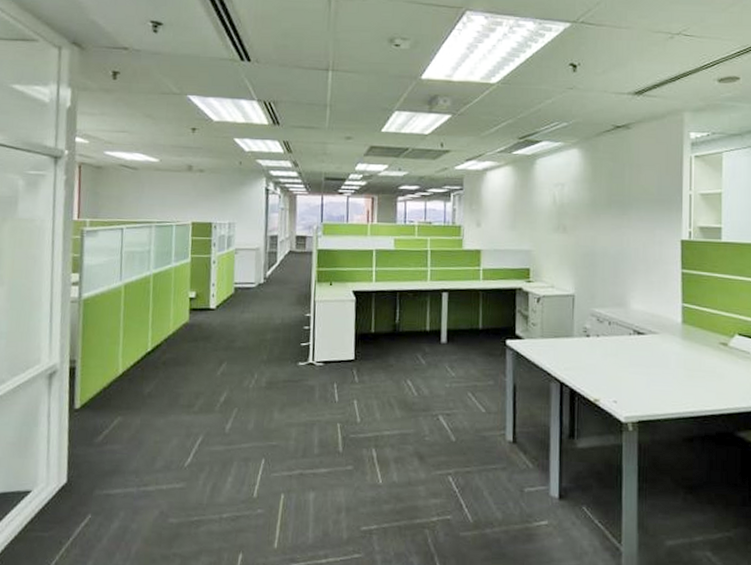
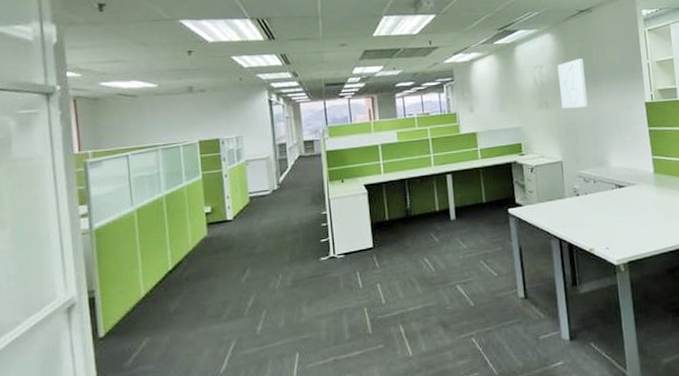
wall art: none [581,181,614,237] -> present [557,58,588,109]

